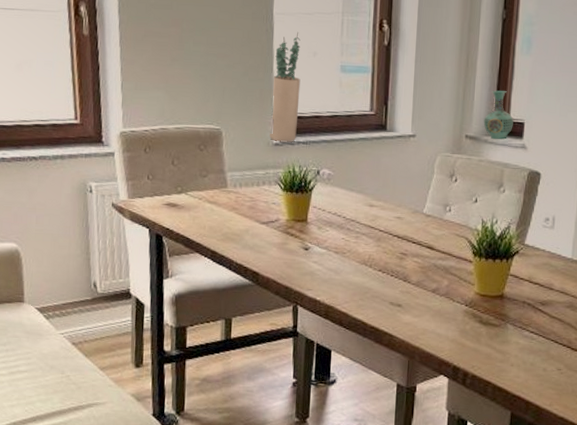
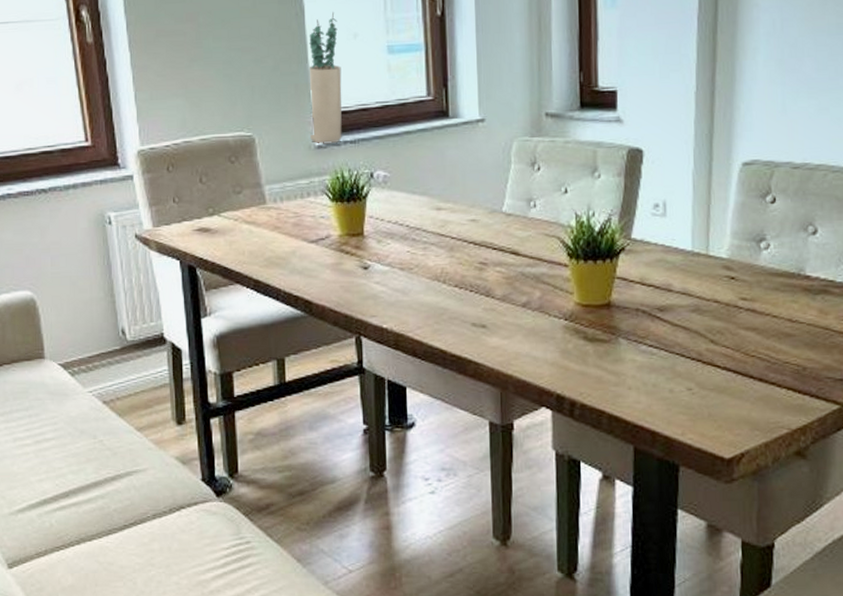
vase: present [483,90,514,140] -> none [566,55,603,115]

